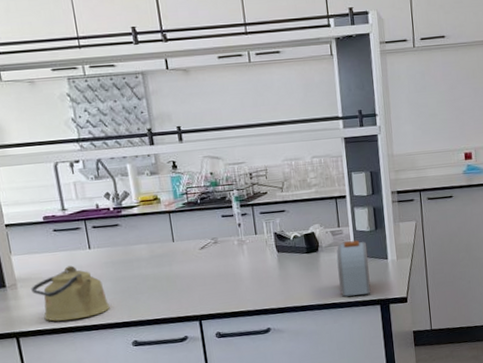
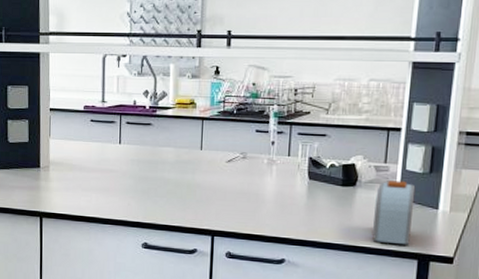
kettle: present [31,265,110,322] -> none [61,157,128,211]

